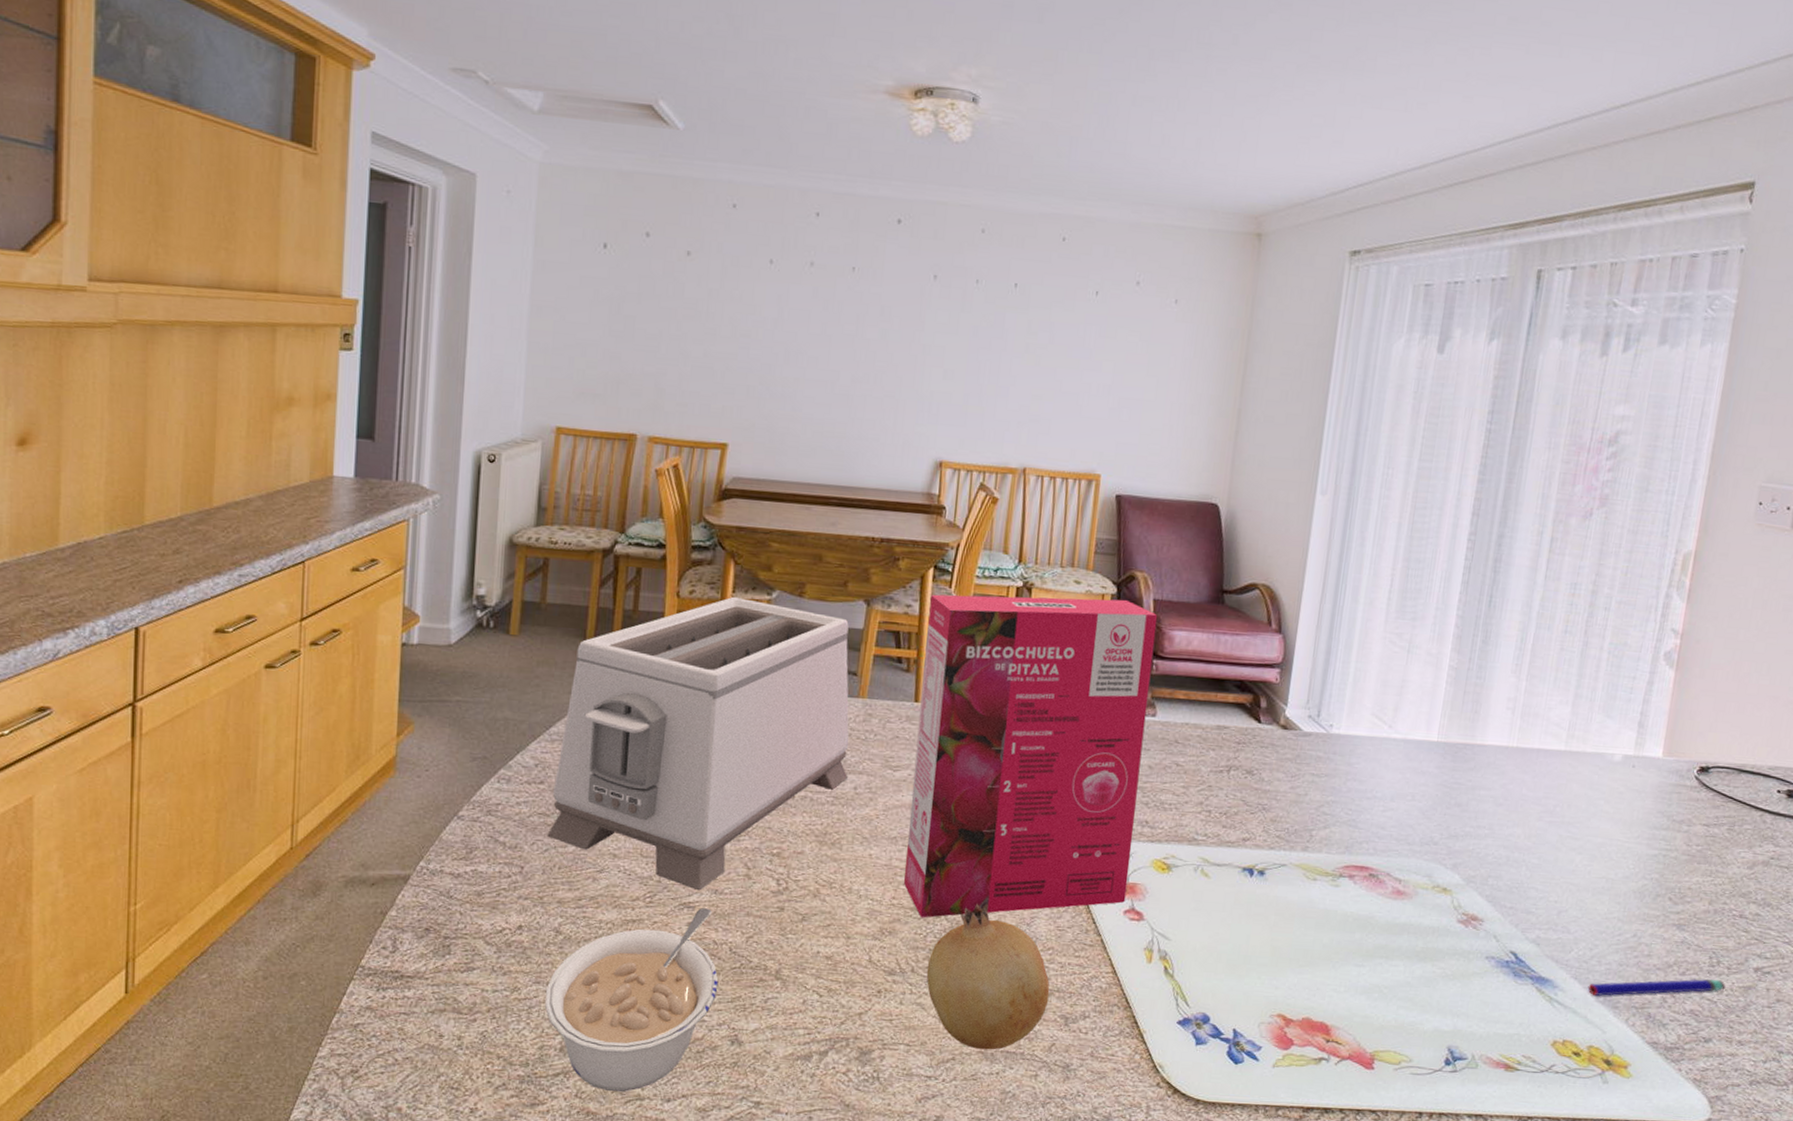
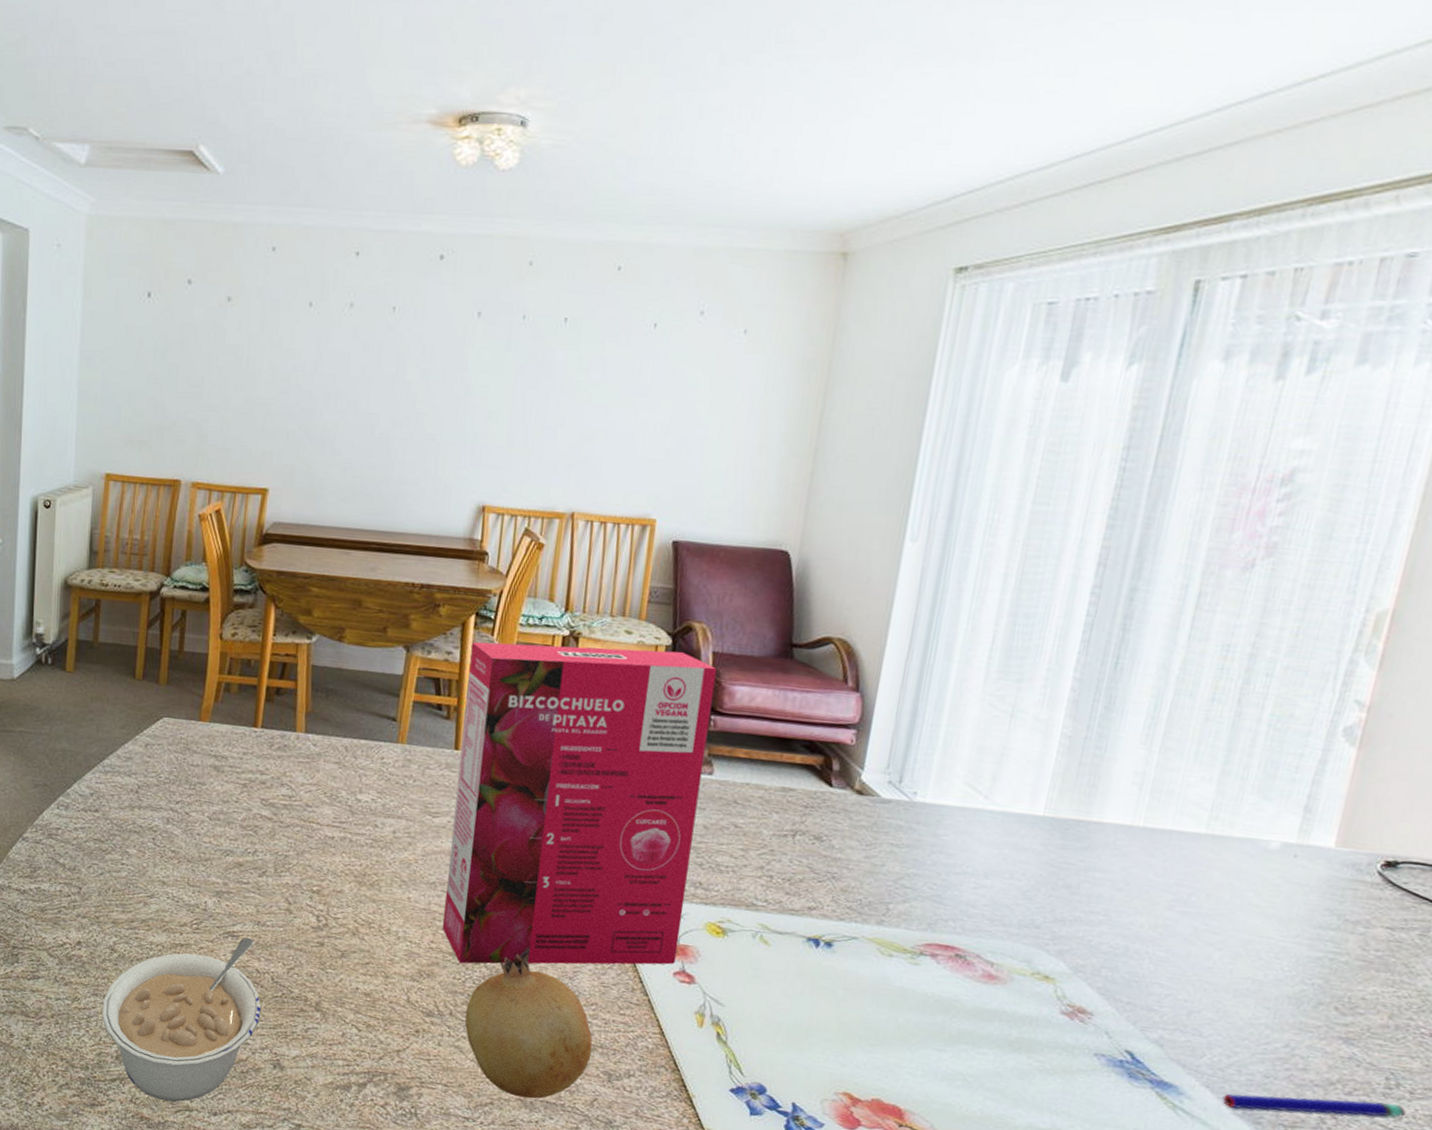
toaster: present [547,596,849,891] -> none [102,639,388,922]

